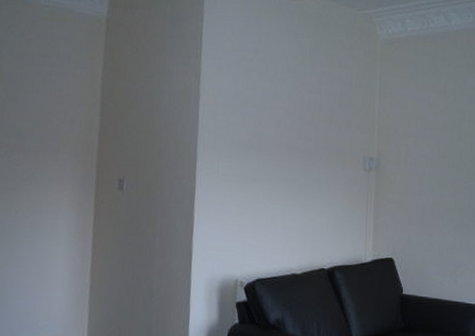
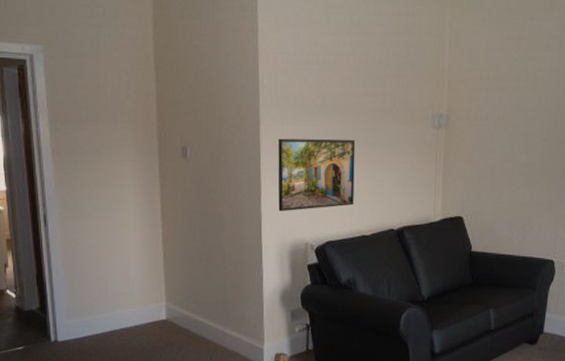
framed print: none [209,175,289,247] -> present [278,138,356,212]

